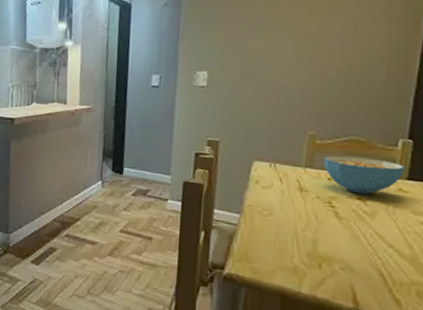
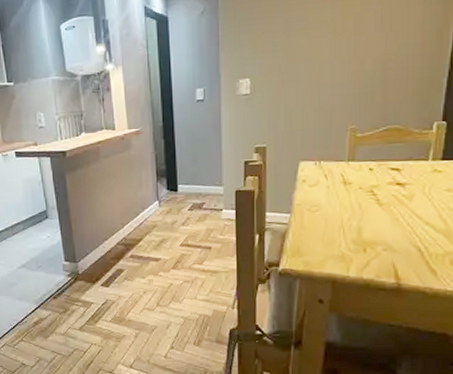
cereal bowl: present [324,155,406,195] -> none [365,144,440,180]

